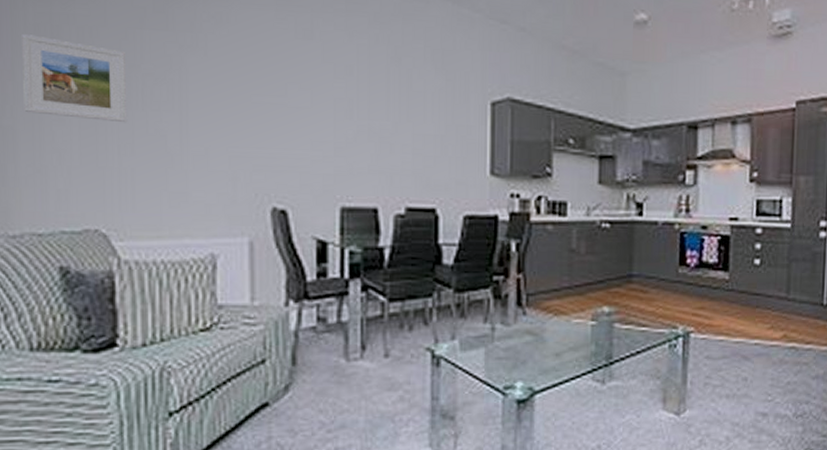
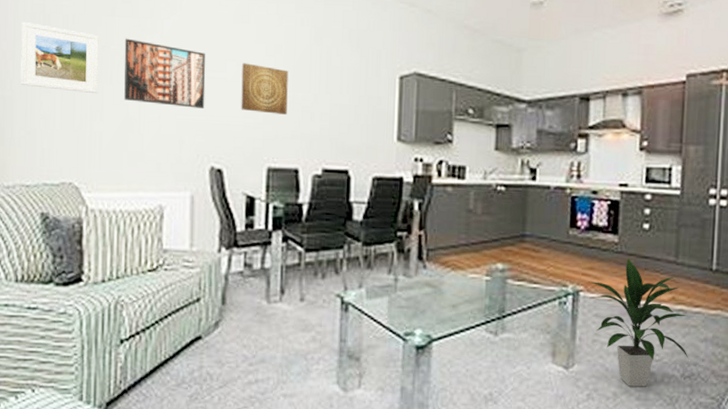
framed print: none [158,56,263,140] -> present [124,38,206,109]
wall art: none [306,86,362,146] -> present [241,63,288,115]
indoor plant: none [698,295,801,429] -> present [588,258,689,387]

